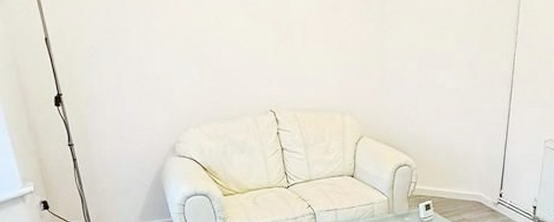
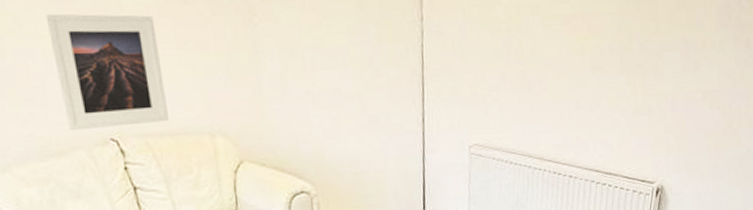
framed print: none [237,14,313,102] -> present [45,13,169,131]

